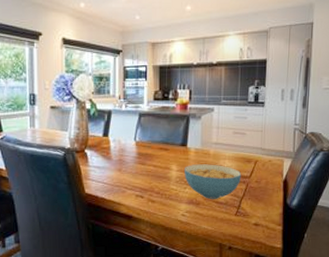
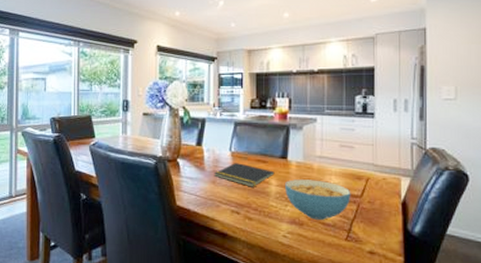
notepad: none [120,151,176,173] -> present [215,163,275,187]

